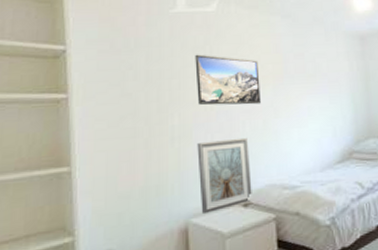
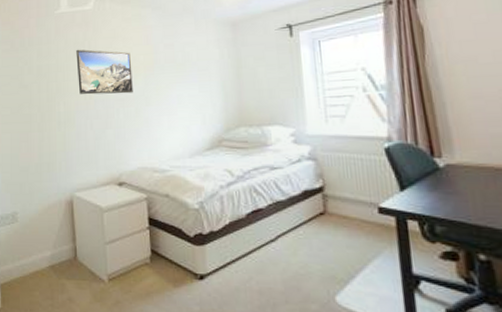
picture frame: present [197,137,252,215] -> none [79,124,126,190]

